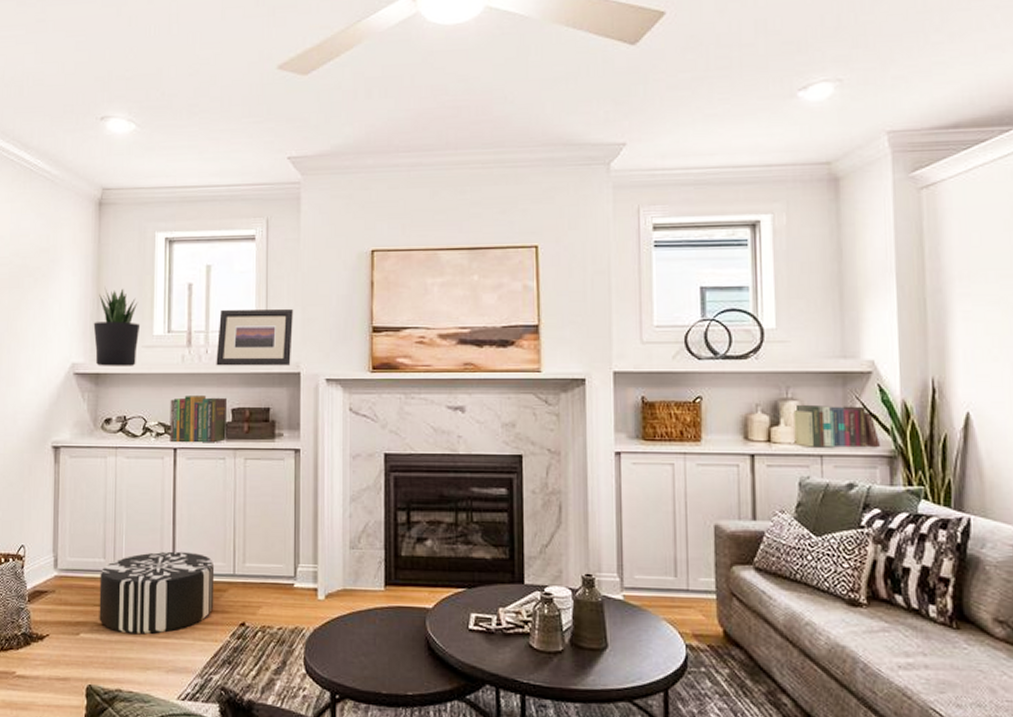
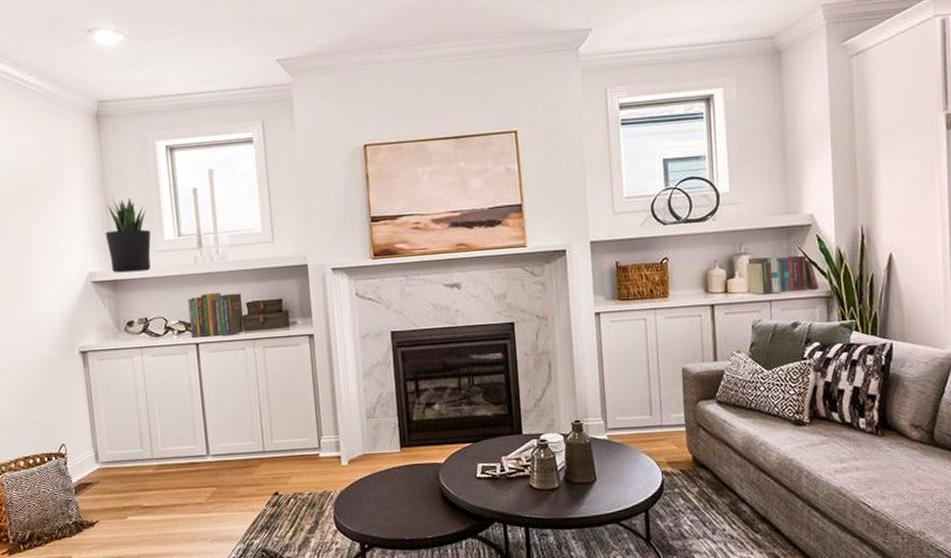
pouf: present [99,551,215,635] -> none [139,435,249,513]
picture frame: present [216,309,294,366] -> none [226,206,298,264]

